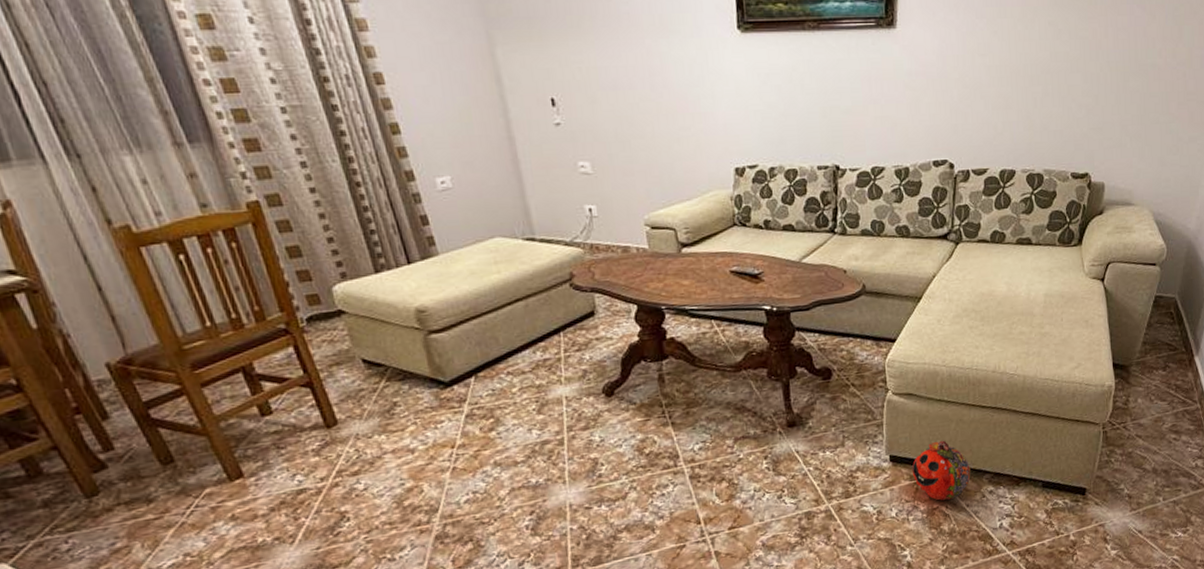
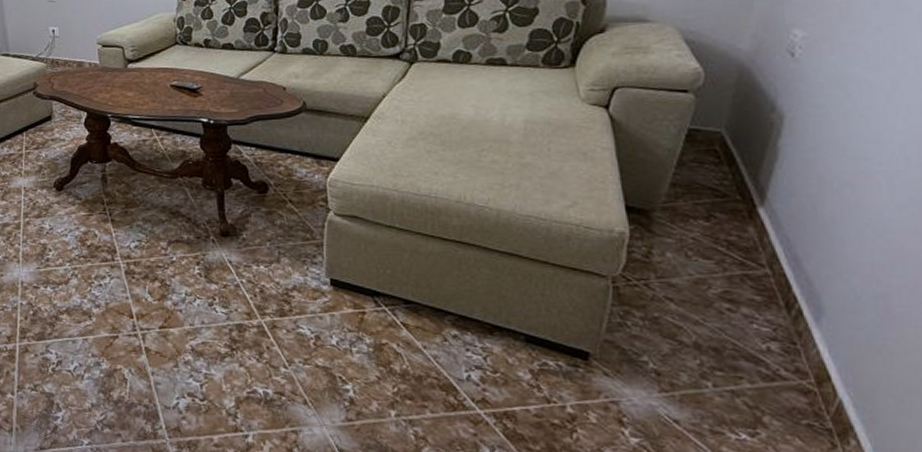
decorative ball: present [912,440,971,501] -> none [356,270,429,337]

